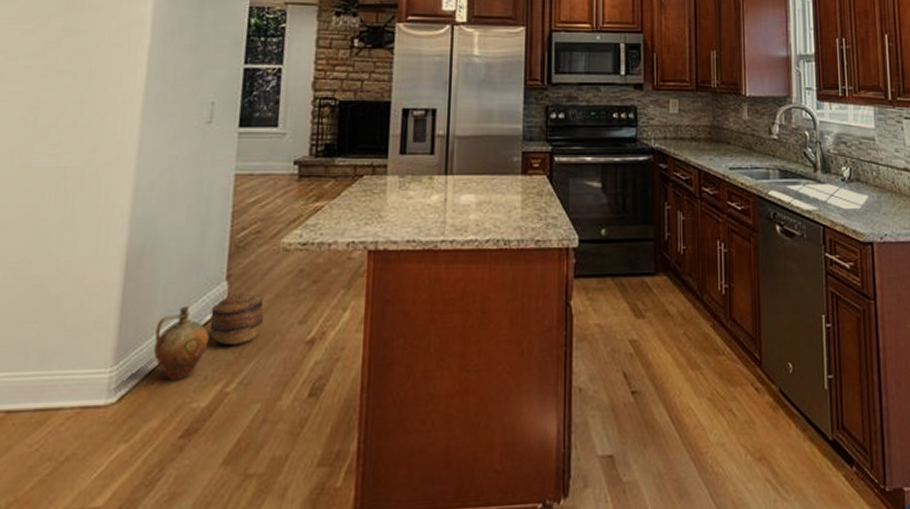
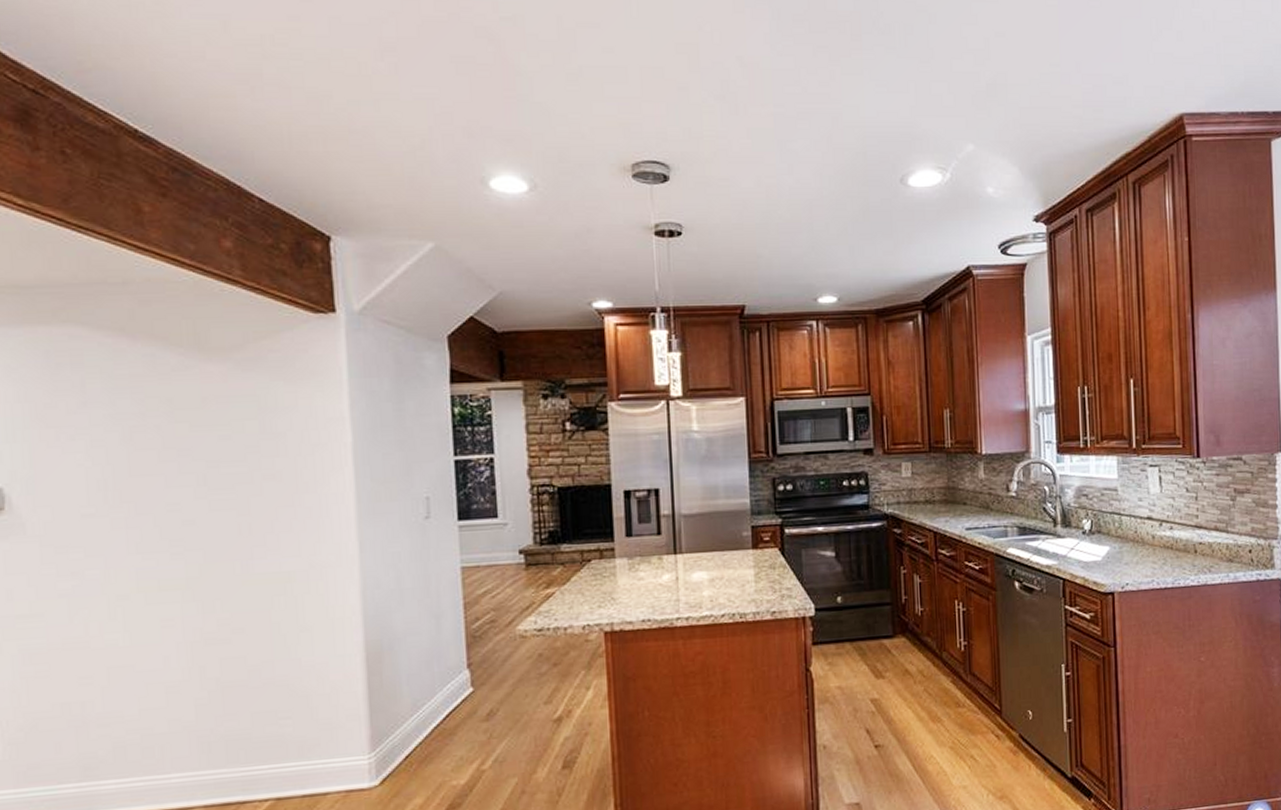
ceramic jug: present [154,306,209,380] -> none [406,694,459,762]
basket: present [209,291,265,346] -> none [457,678,510,728]

